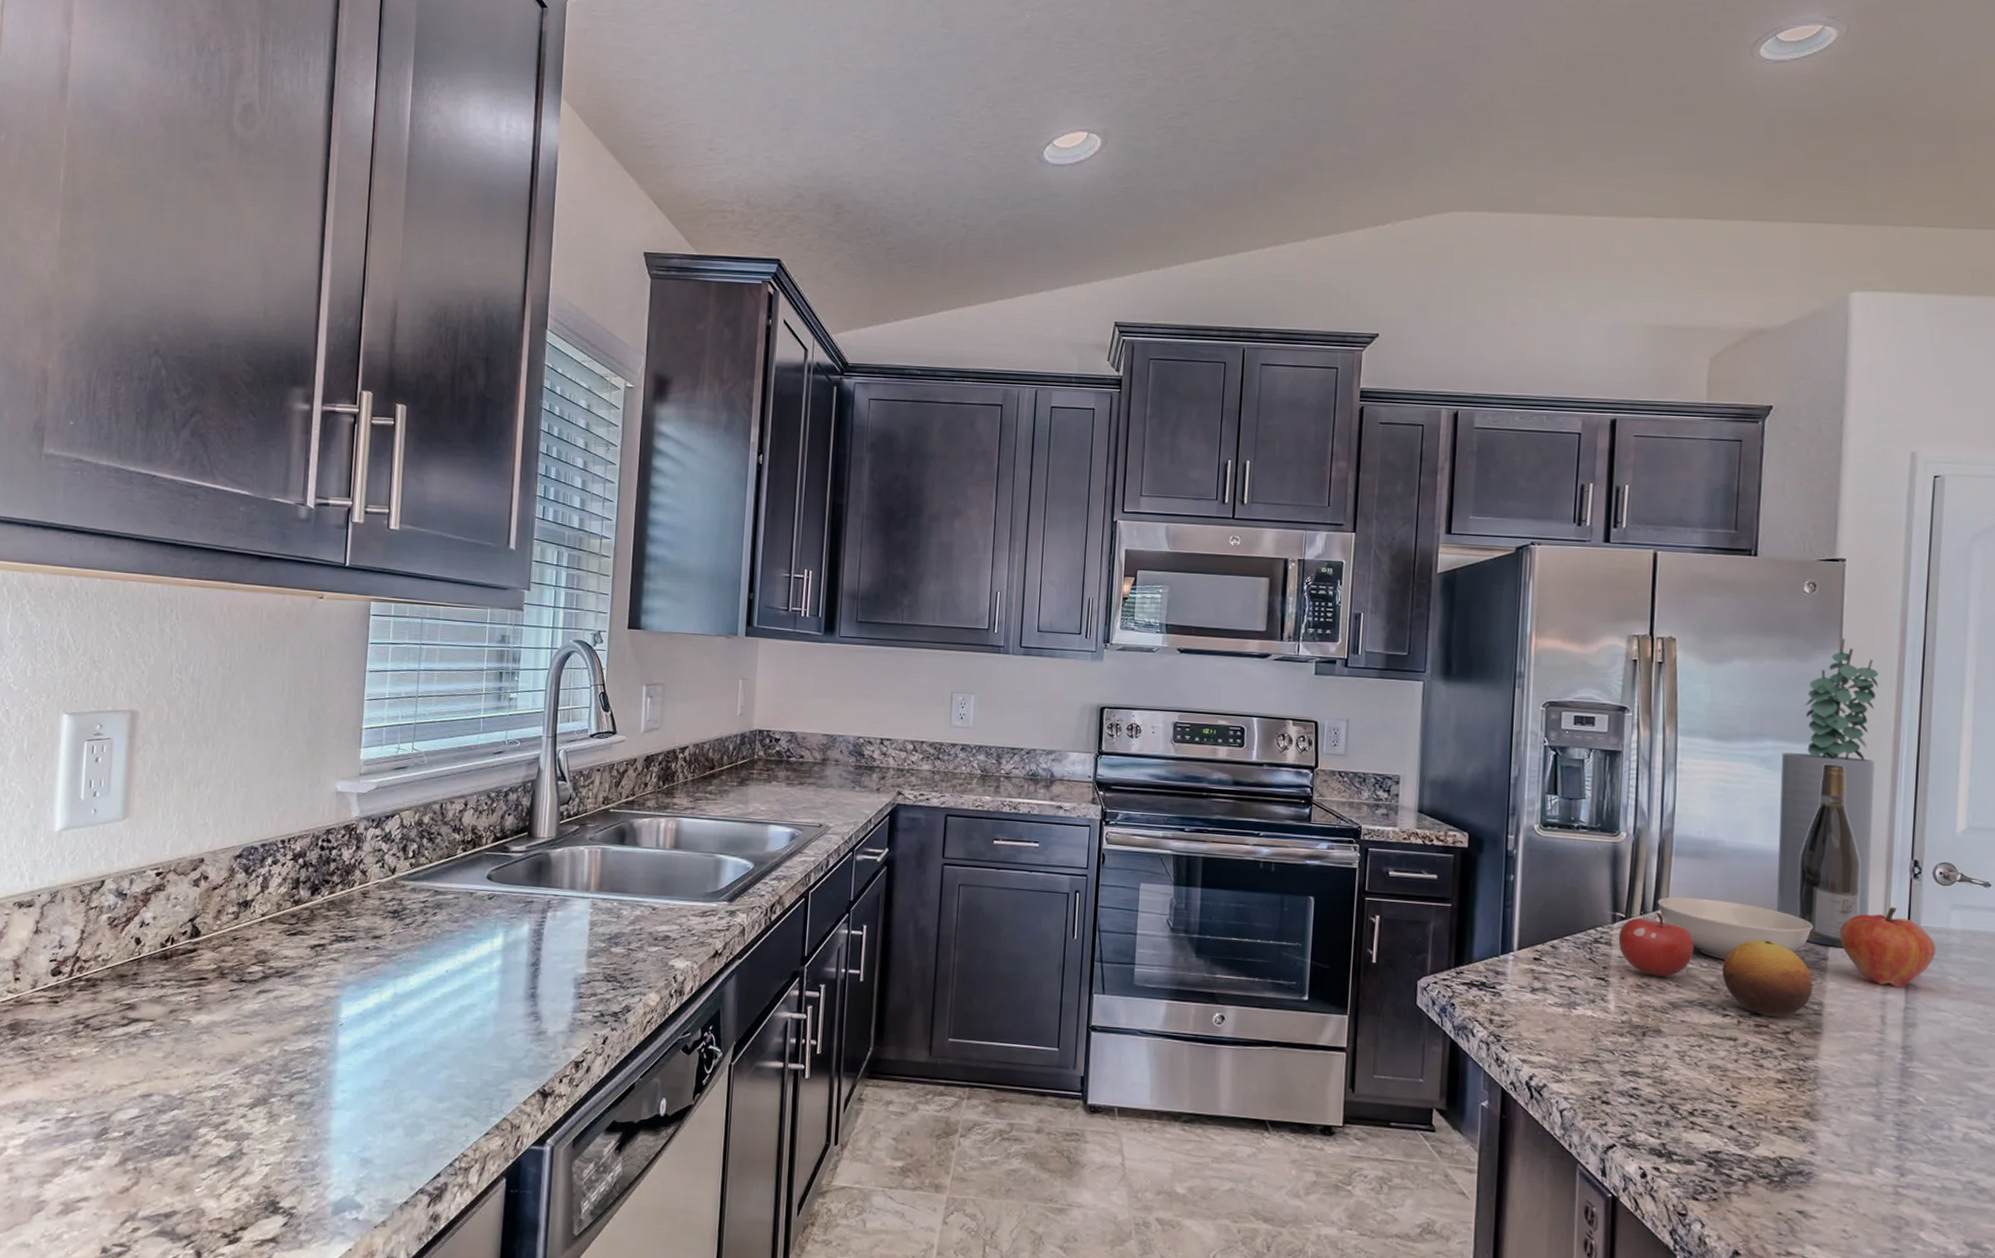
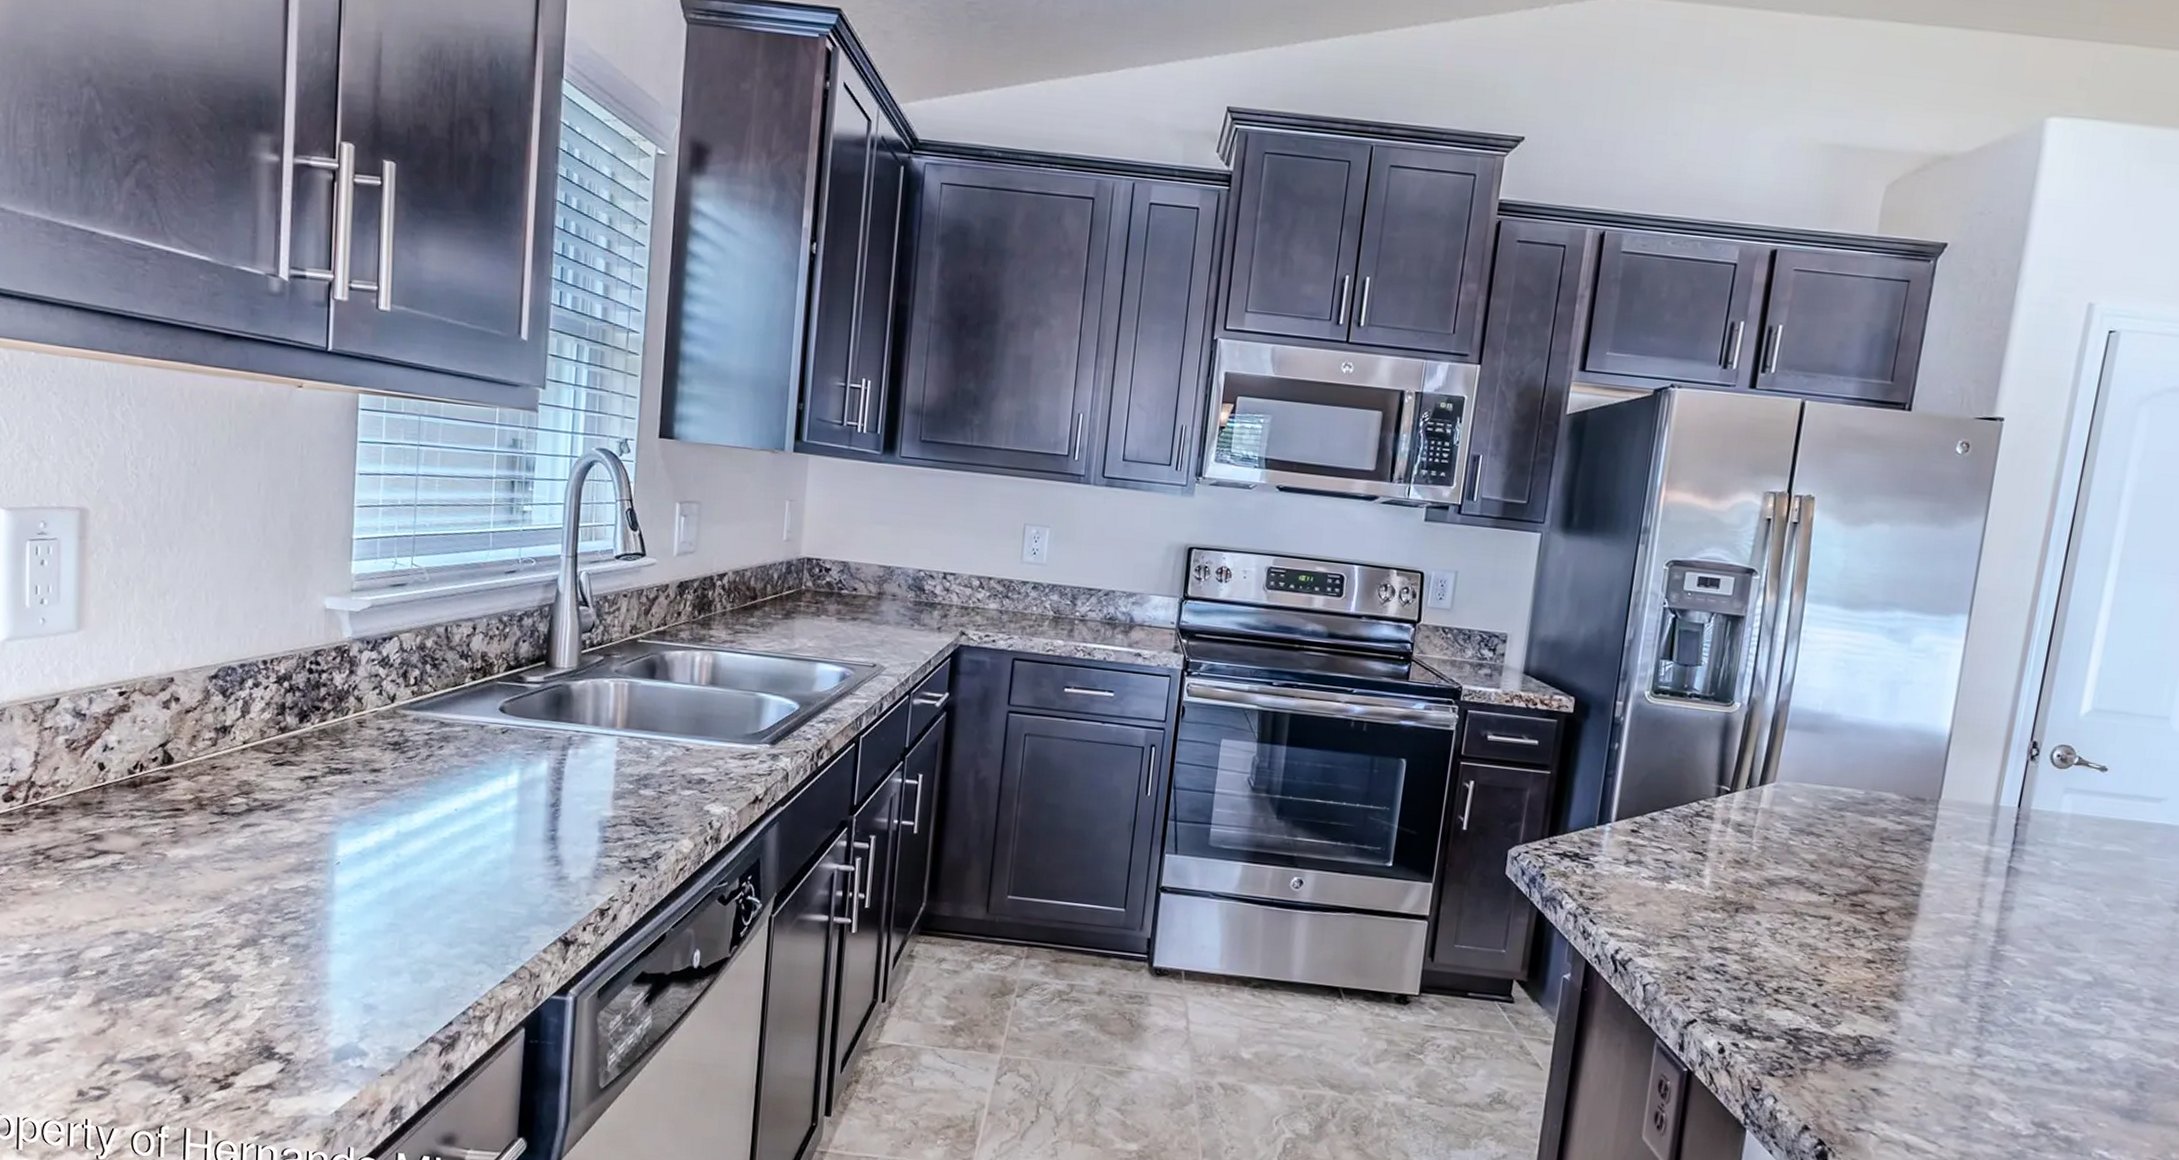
fruit: present [1618,912,1694,977] -> none [1720,787,1799,853]
bowl: present [1657,896,1814,960] -> none [1765,771,1923,838]
fruit: present [1722,939,1813,1017] -> none [1823,817,1915,897]
vase: present [1776,638,1879,918] -> none [1886,504,2023,797]
wine bottle: present [1797,764,1861,947] -> none [1906,638,1979,828]
fruit: present [1839,906,1937,987] -> none [1947,788,2044,870]

